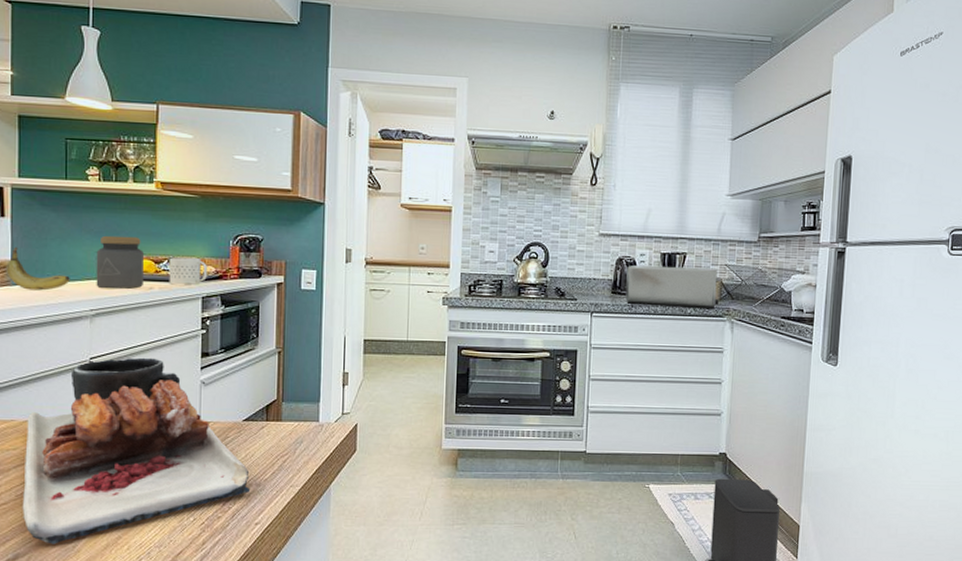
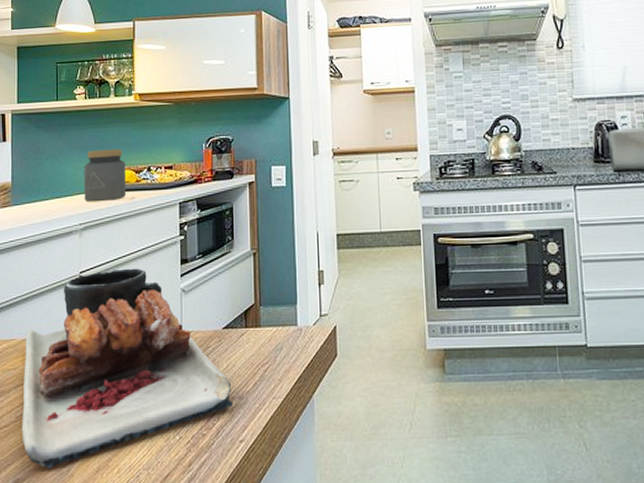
fruit: present [6,246,70,291] -> none [7,168,61,209]
mug: present [169,257,207,285] -> none [148,164,183,193]

